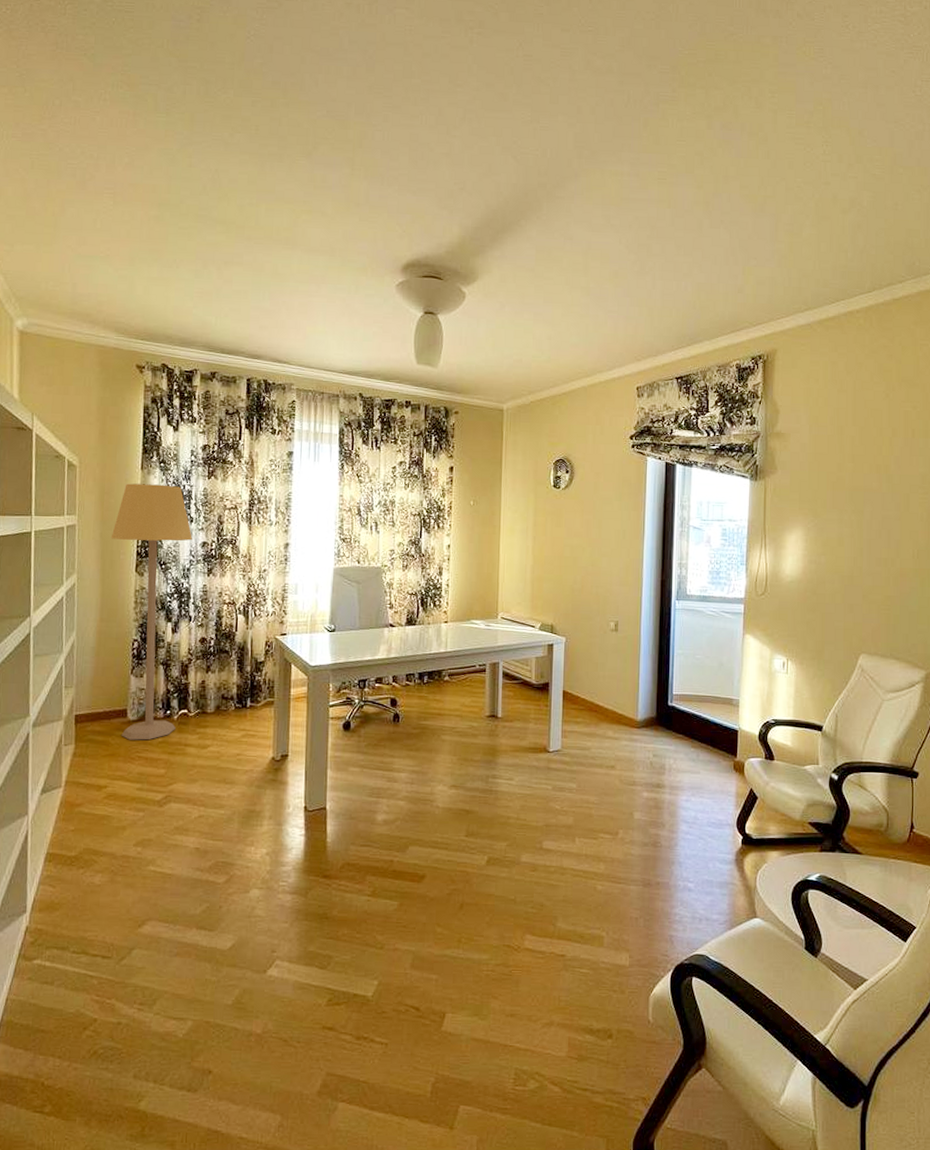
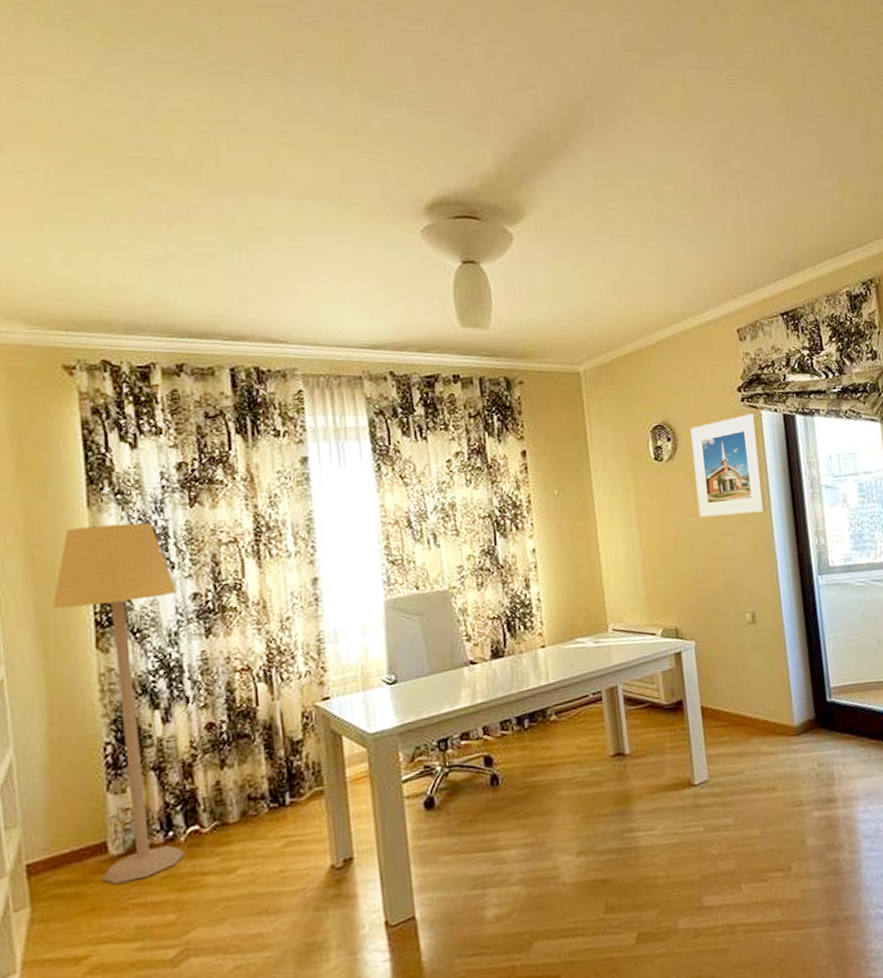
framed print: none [583,458,643,542] -> present [690,413,766,518]

